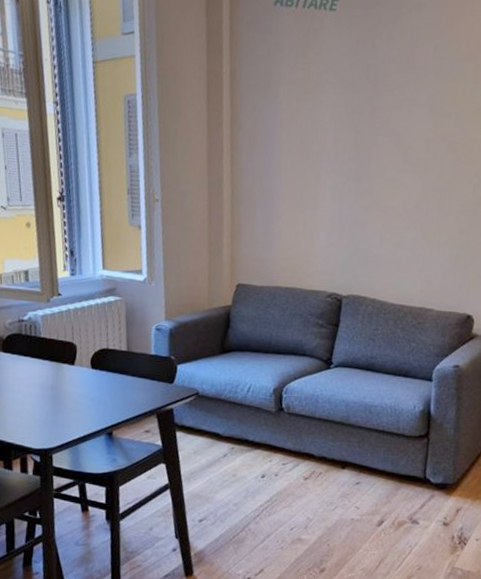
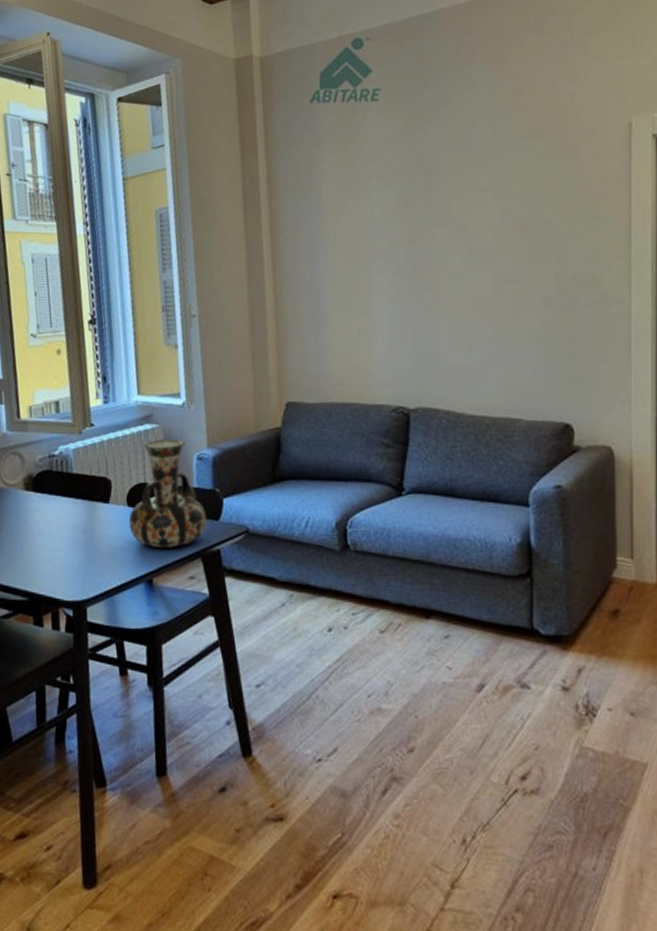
decorative vase: none [92,311,163,407] -> present [128,439,207,549]

